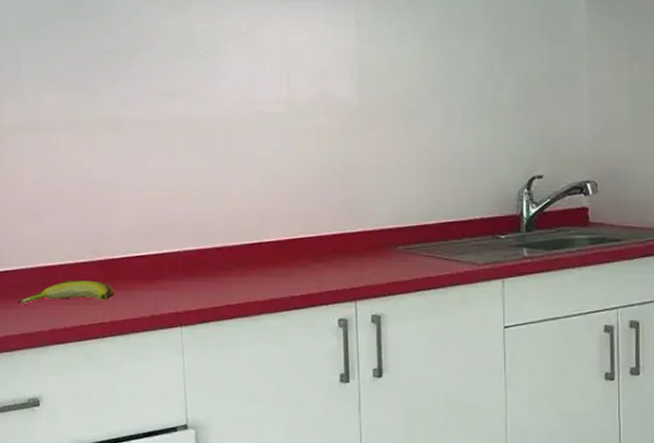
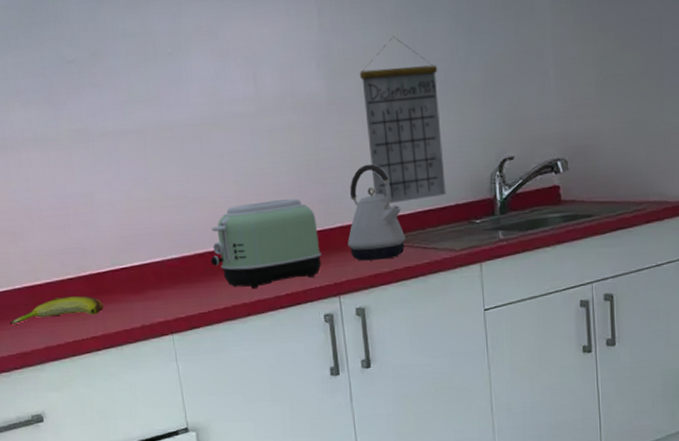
toaster: none [227,199,341,287] -> present [210,198,322,289]
kettle: none [368,172,428,268] -> present [348,164,406,261]
calendar: none [392,50,472,213] -> present [359,36,446,204]

